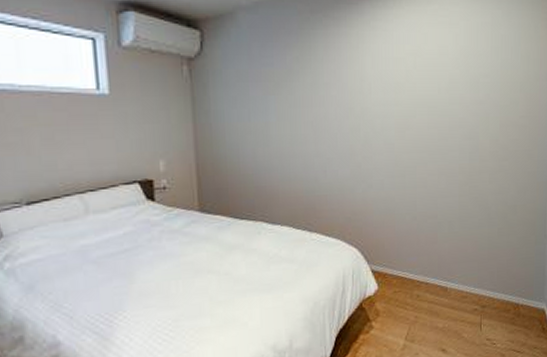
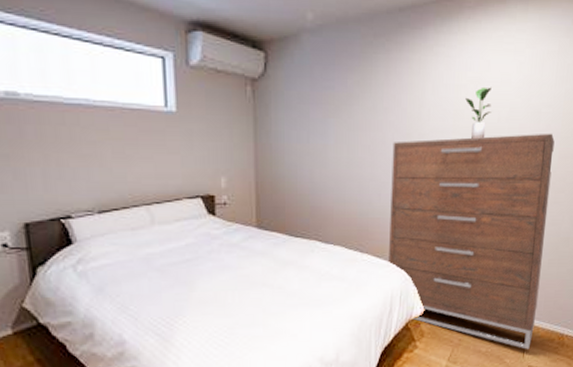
dresser: none [336,102,495,322] -> present [389,133,555,349]
potted plant: none [405,59,431,111] -> present [465,86,492,139]

